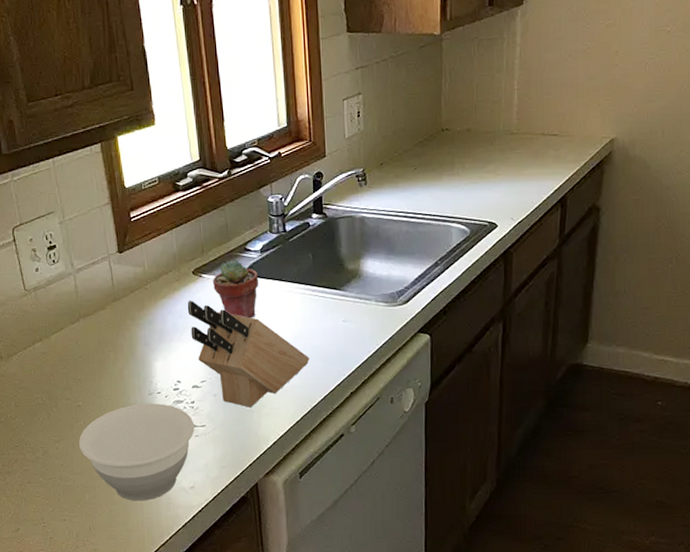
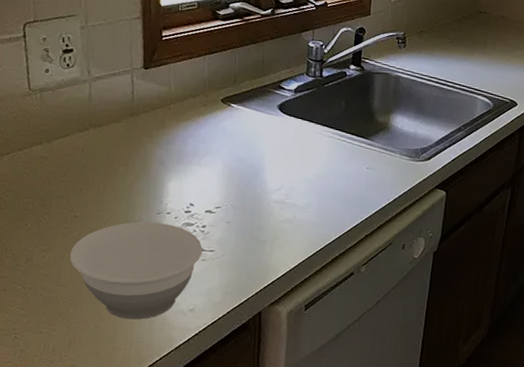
knife block: present [187,300,310,407] -> none [210,126,330,238]
potted succulent: present [212,260,259,319] -> none [241,94,290,153]

